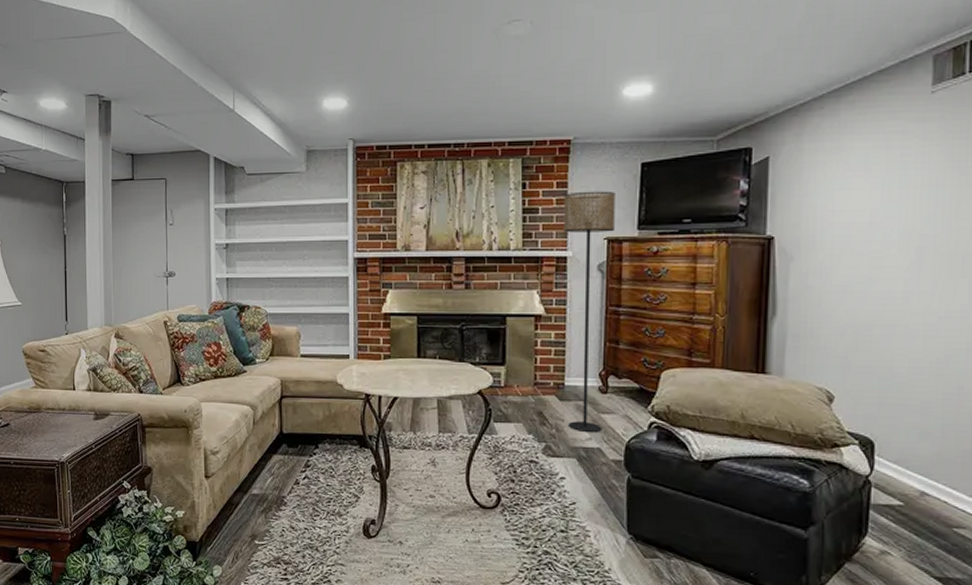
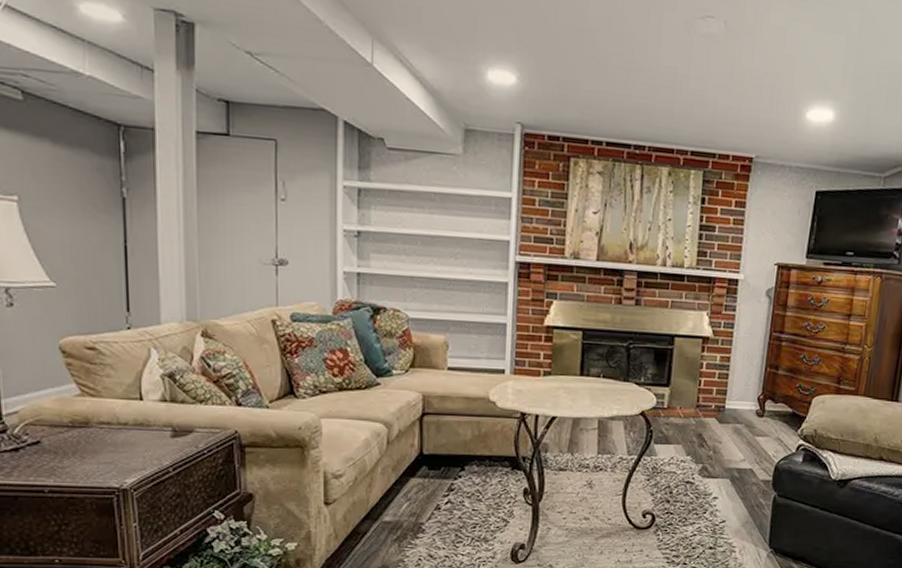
floor lamp: present [563,191,615,433] -> none [724,213,789,455]

